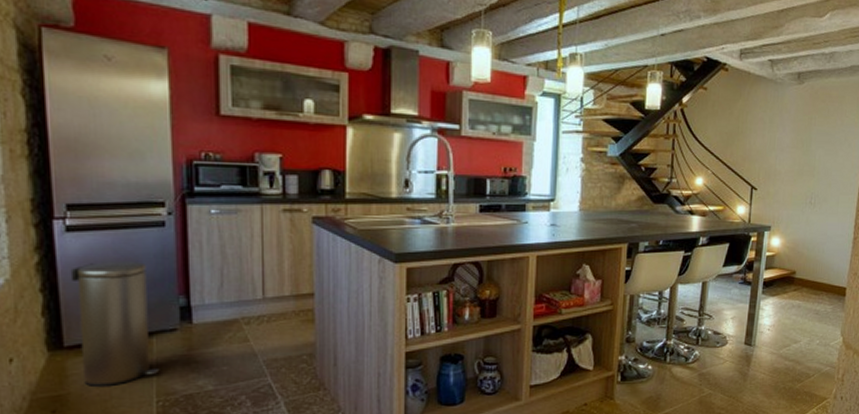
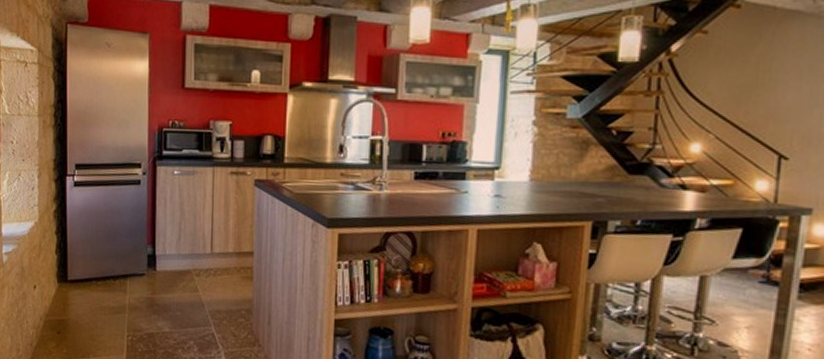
pedal bin: present [70,260,160,388] -> none [75,212,131,318]

